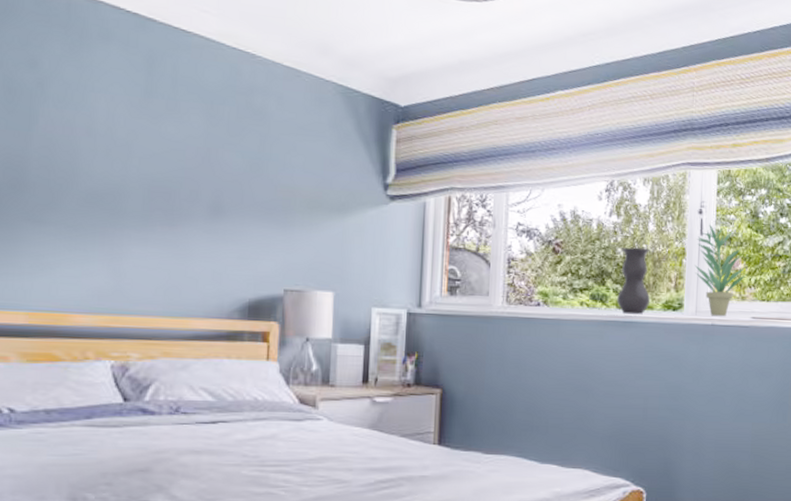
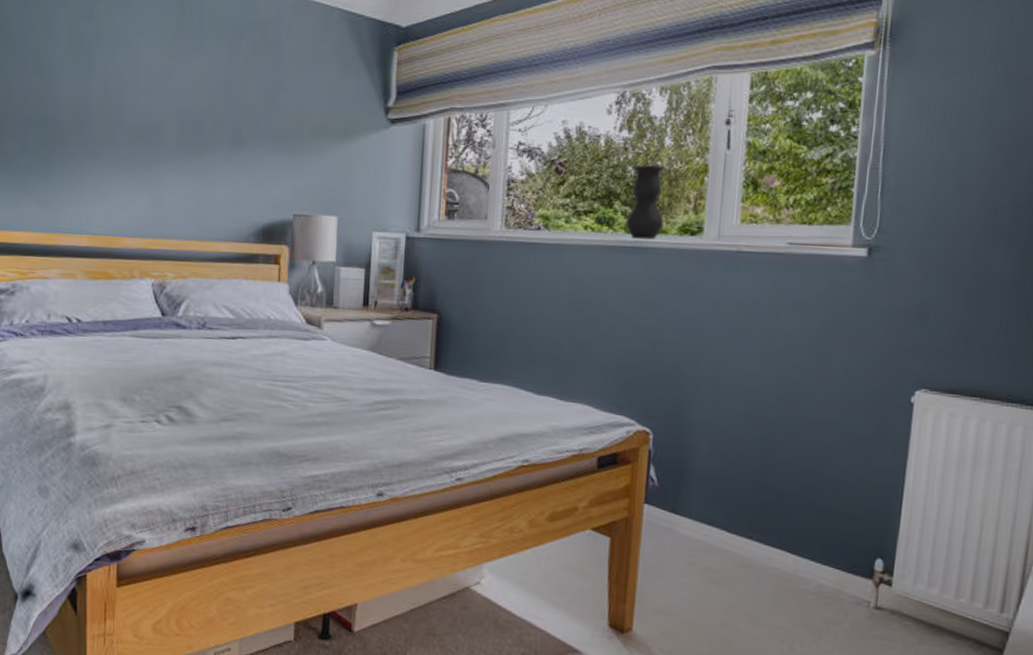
potted plant: present [694,224,748,317] -> none [718,136,785,243]

